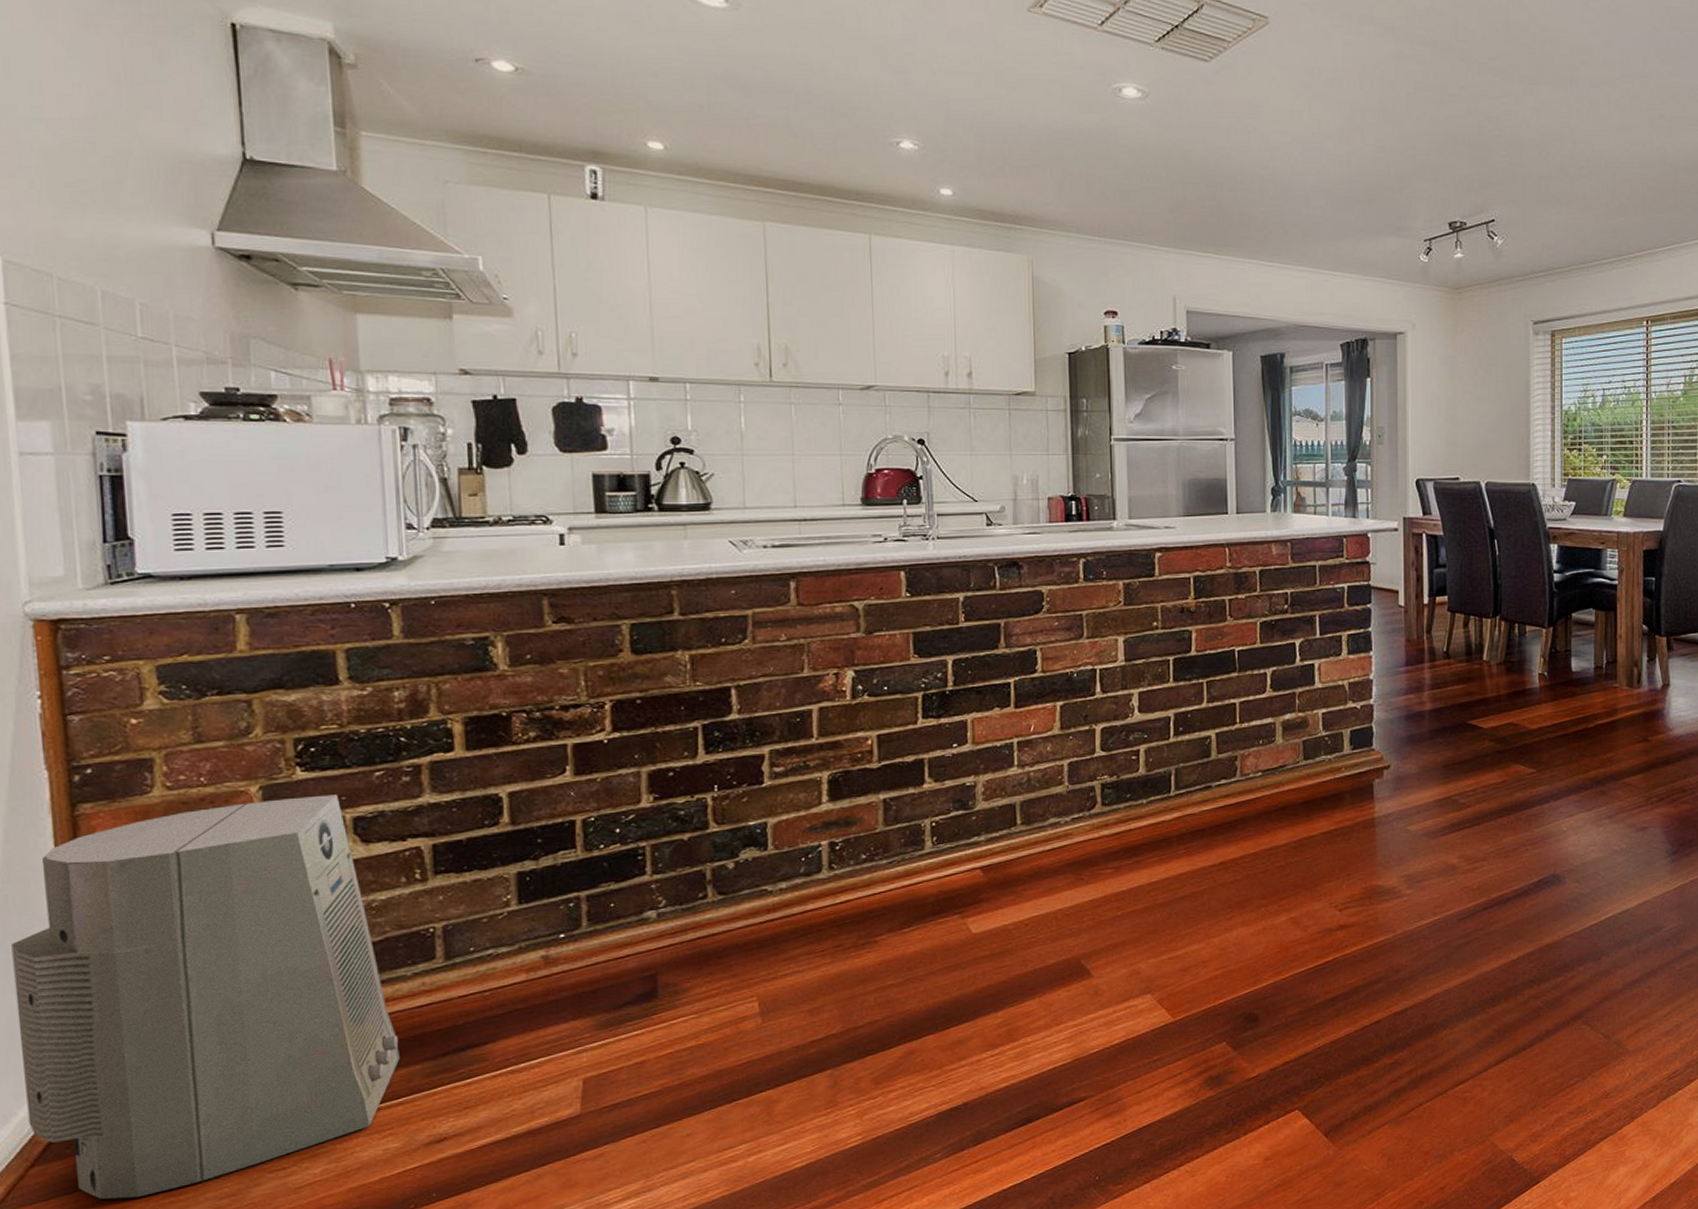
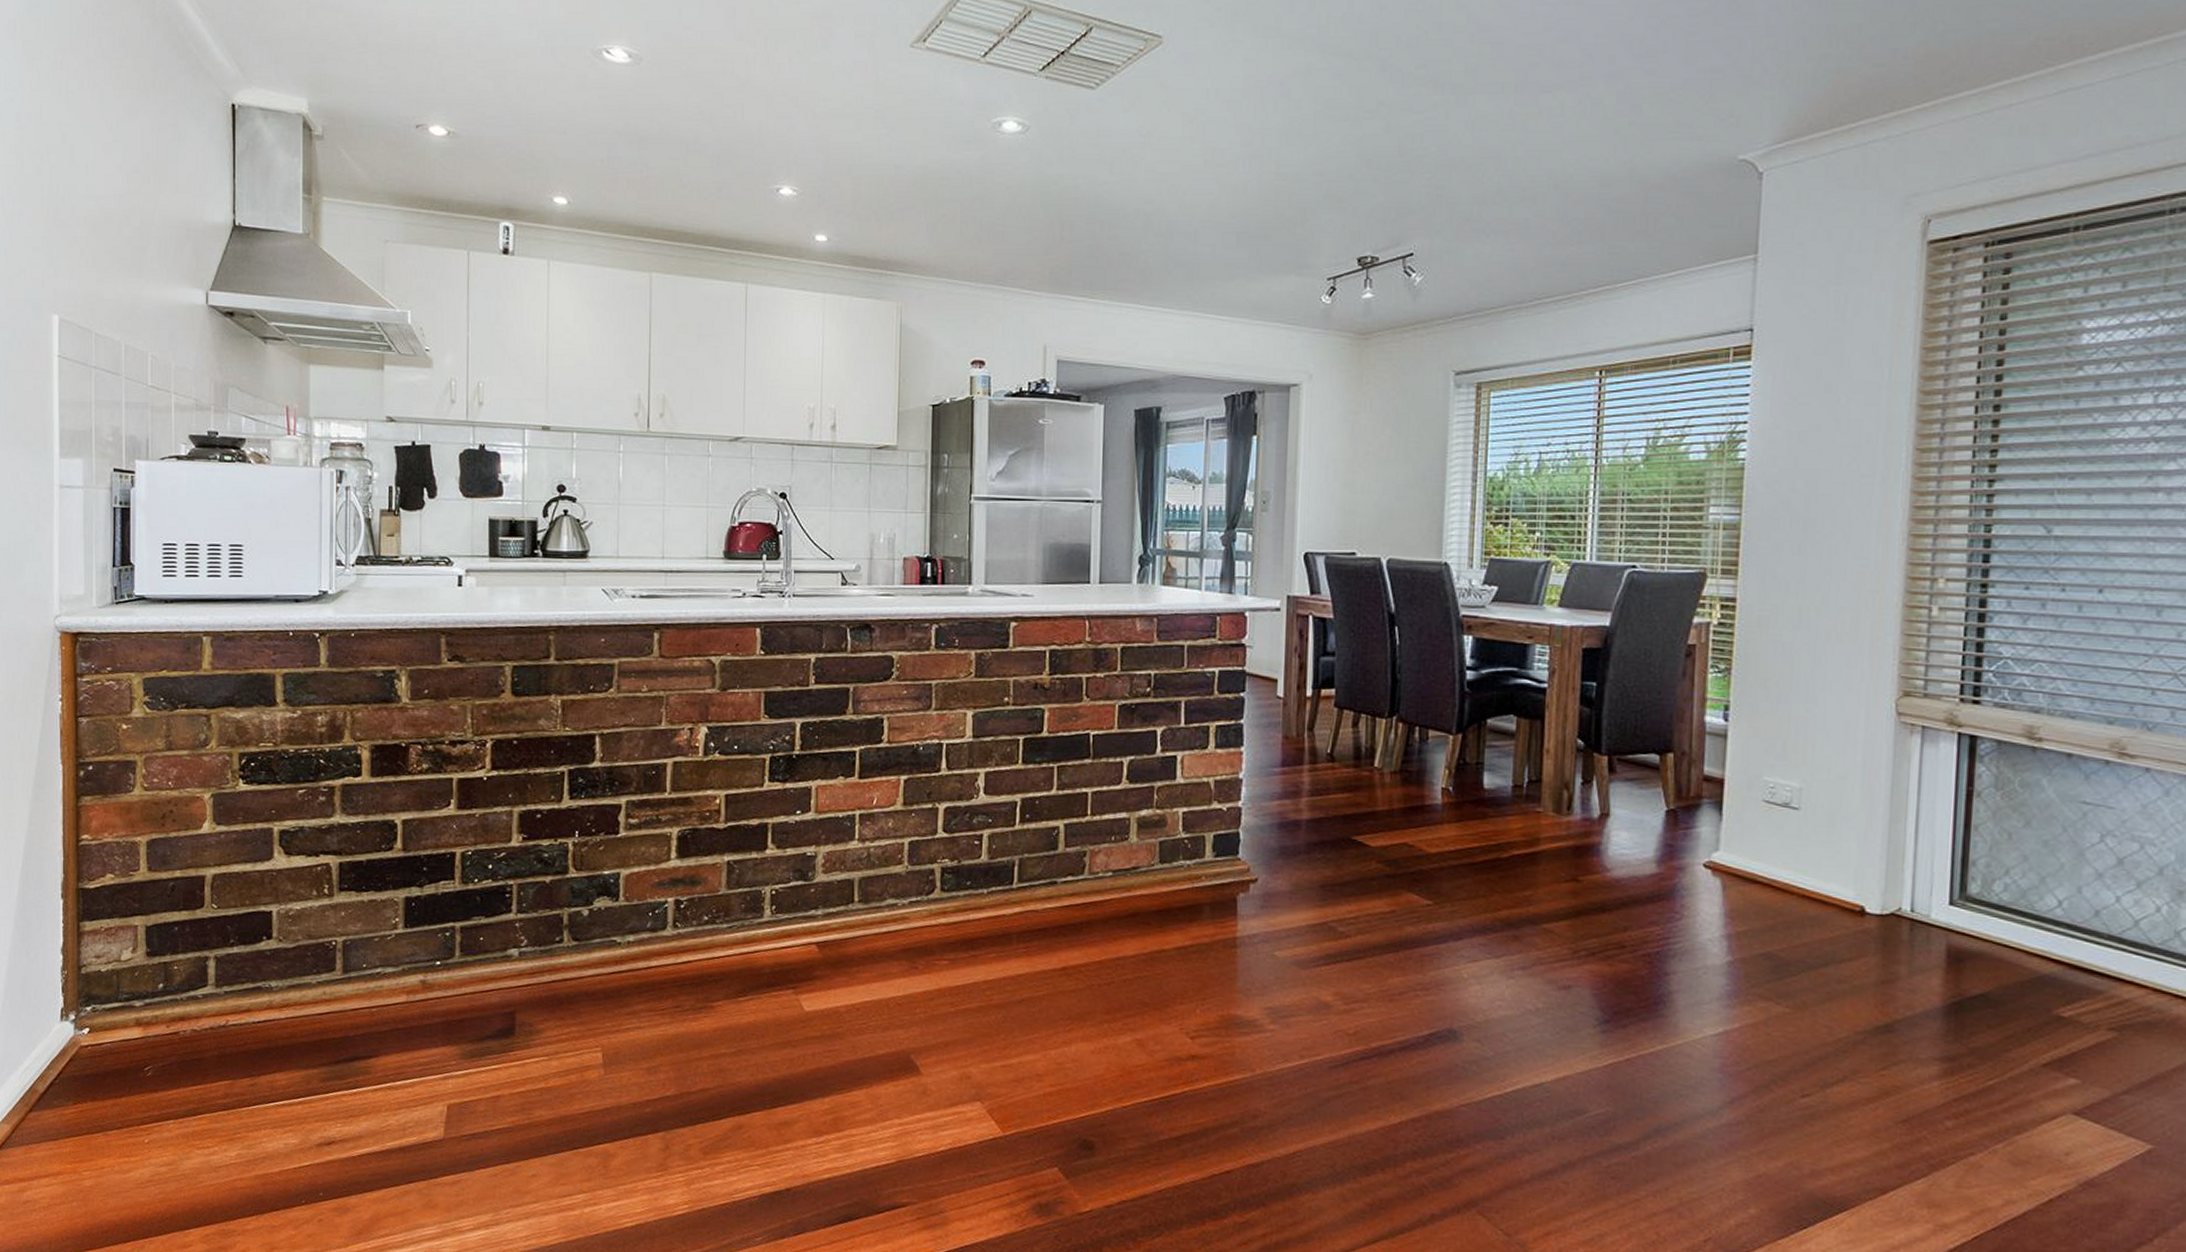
air purifier: present [11,794,400,1199] -> none [28,807,302,1153]

